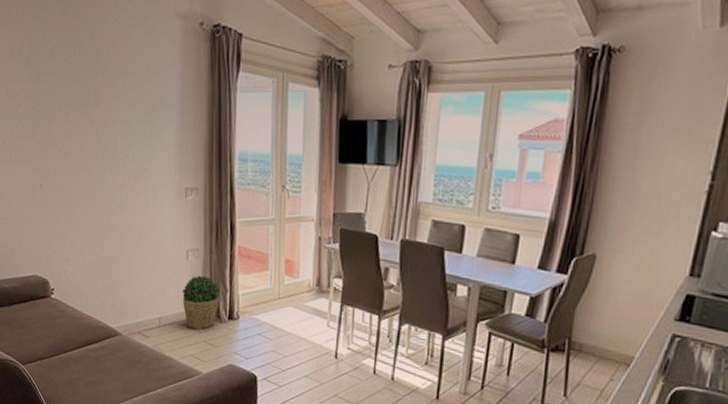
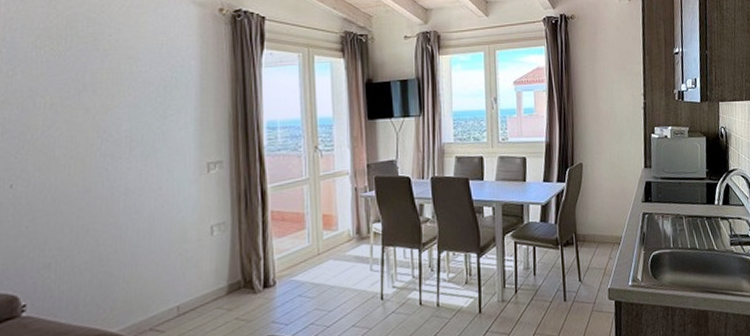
potted plant: present [182,276,219,330] -> none [206,249,251,309]

